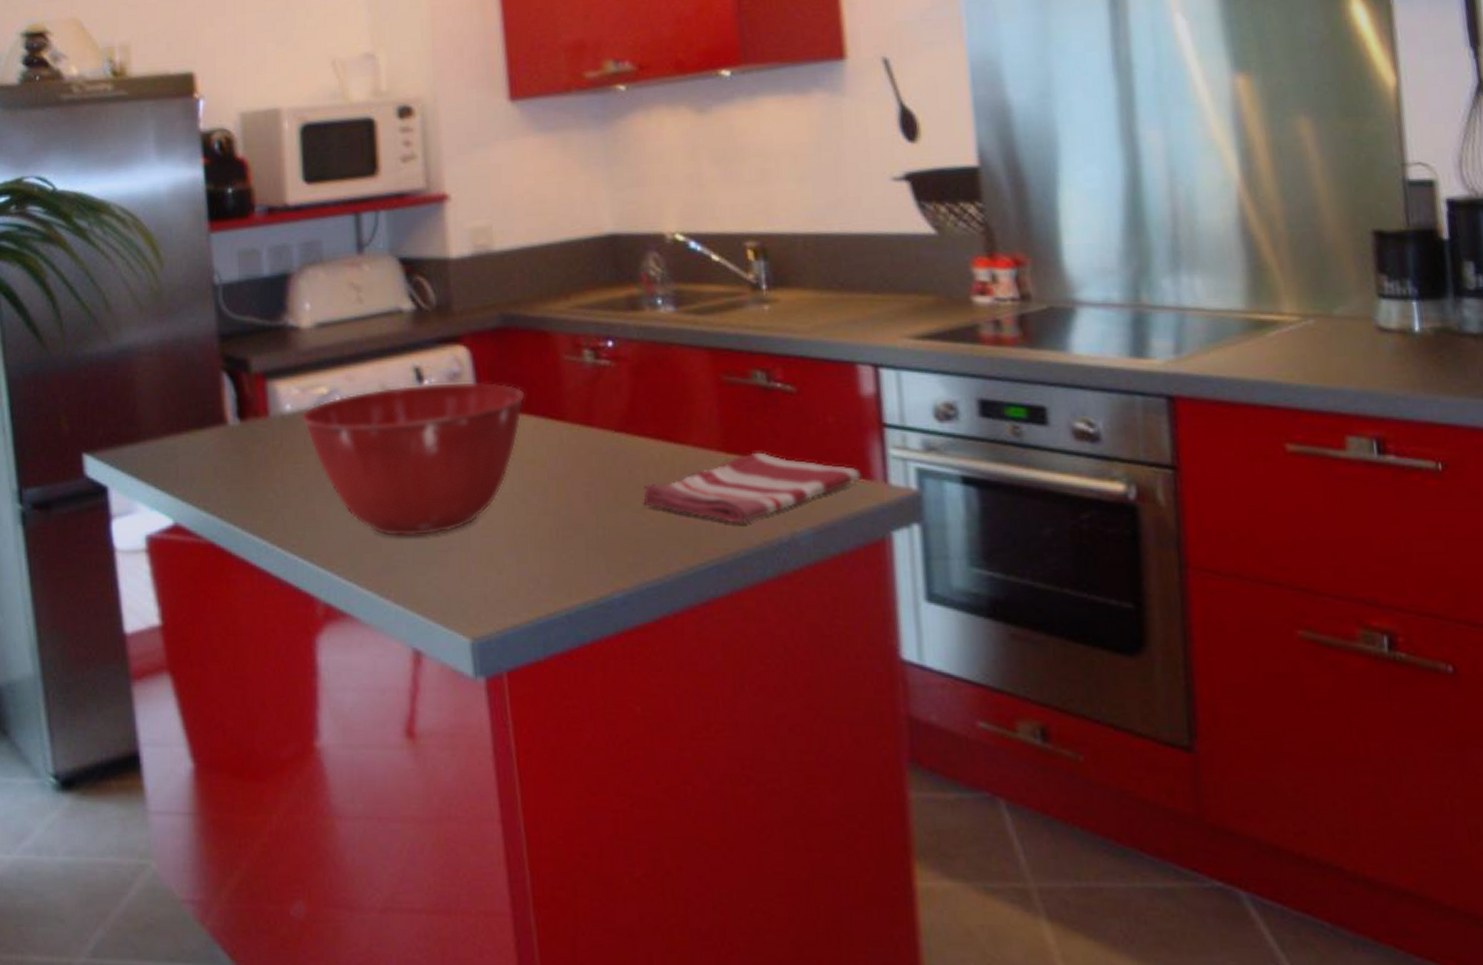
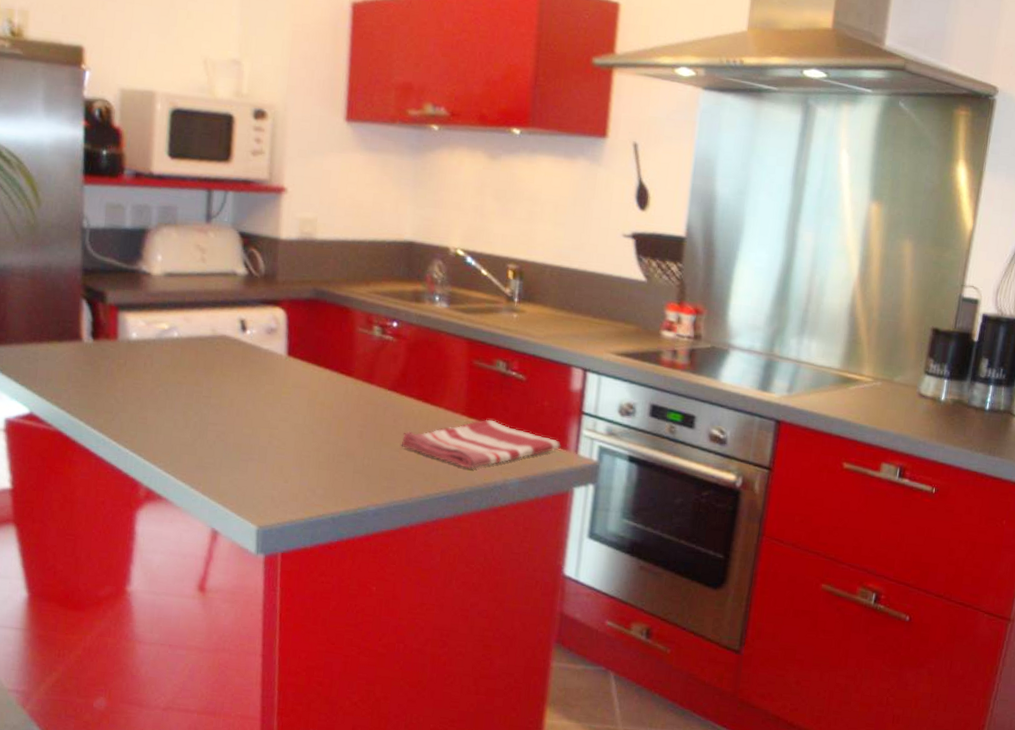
mixing bowl: present [301,381,526,537] -> none [144,331,325,448]

